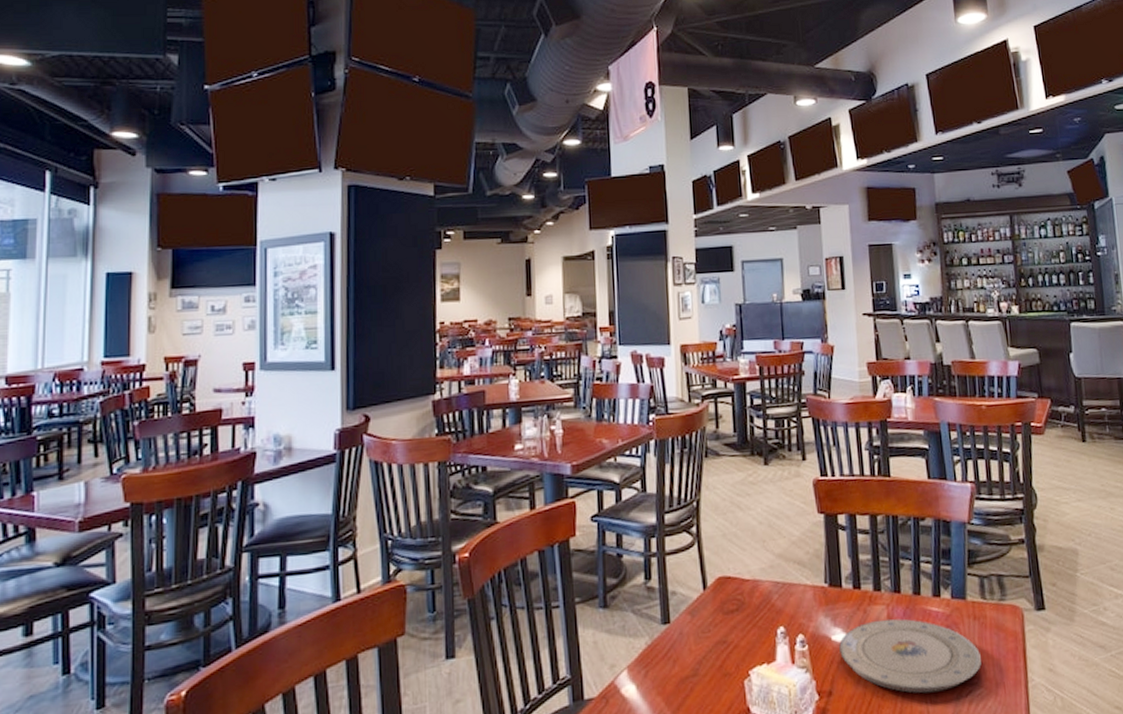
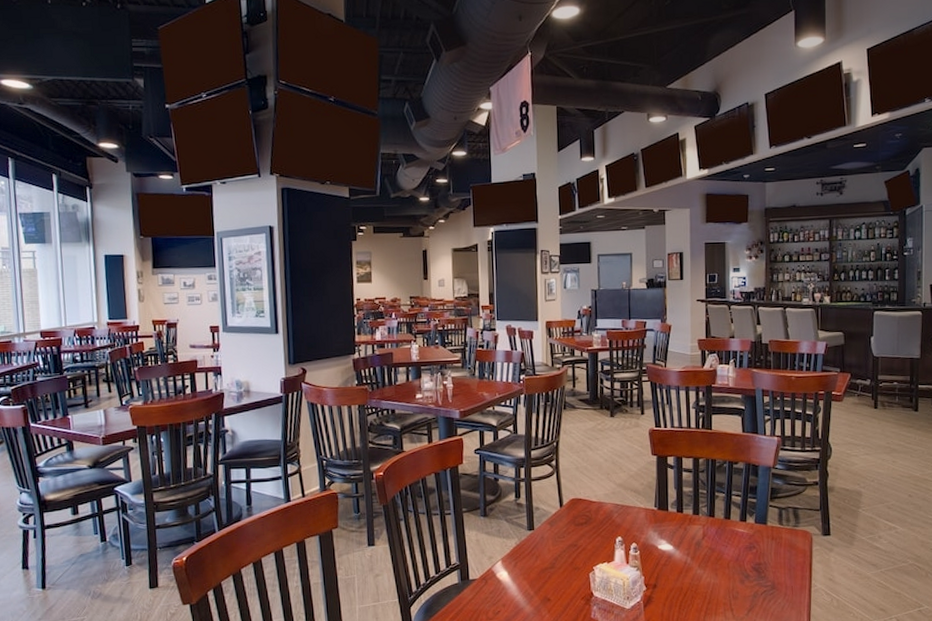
plate: present [839,618,981,693] -> none [664,535,775,590]

